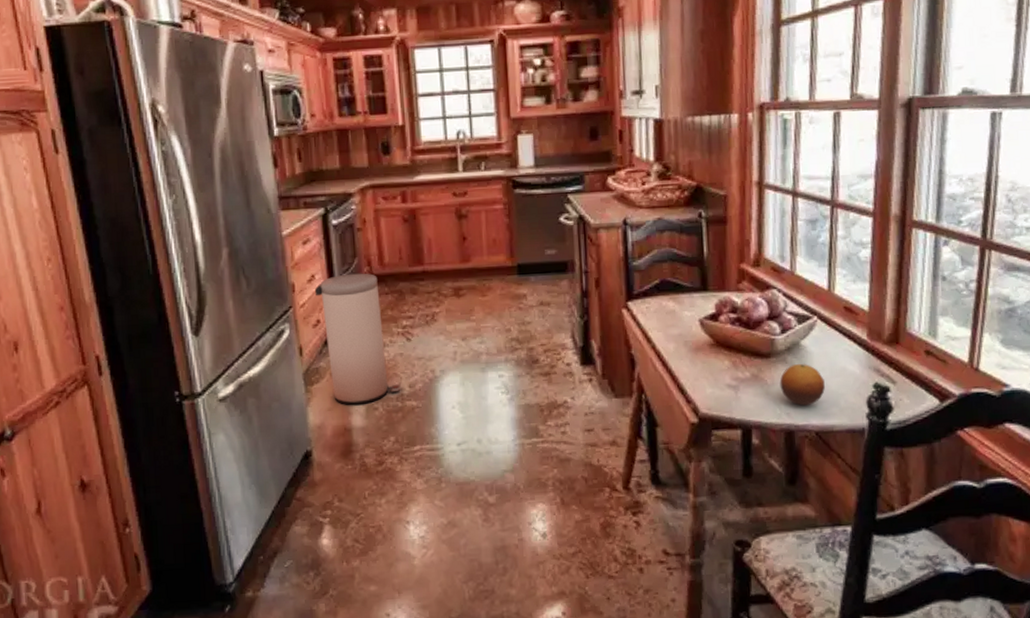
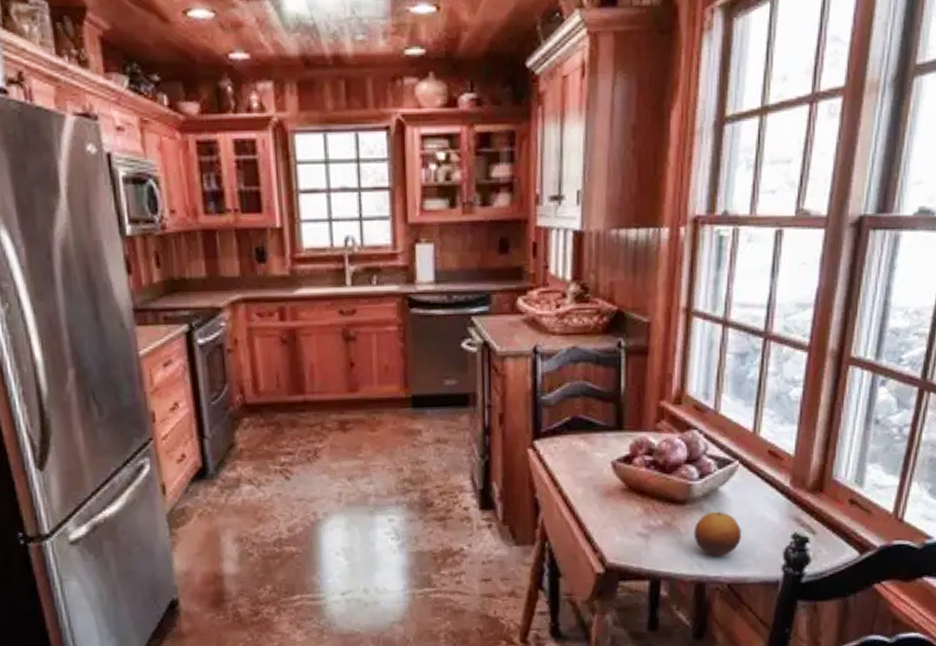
pedal bin: present [314,273,401,406] -> none [178,401,279,551]

